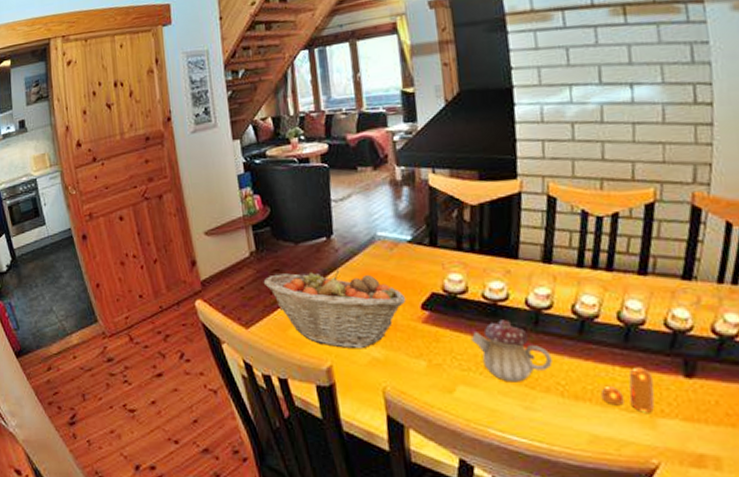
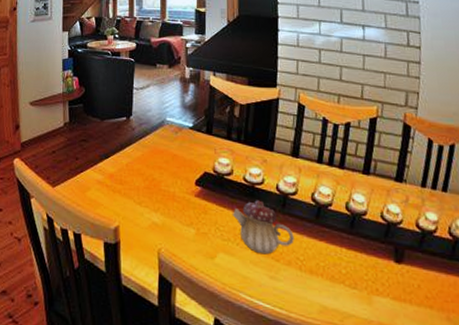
fruit basket: present [263,269,406,349] -> none [71,143,184,214]
pepper shaker: present [600,367,655,413] -> none [330,250,372,291]

